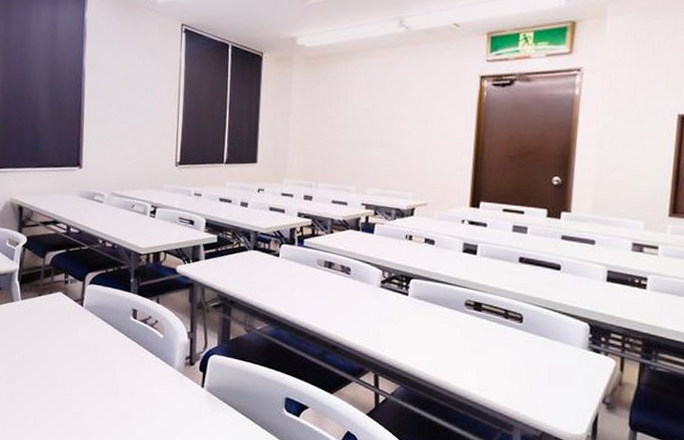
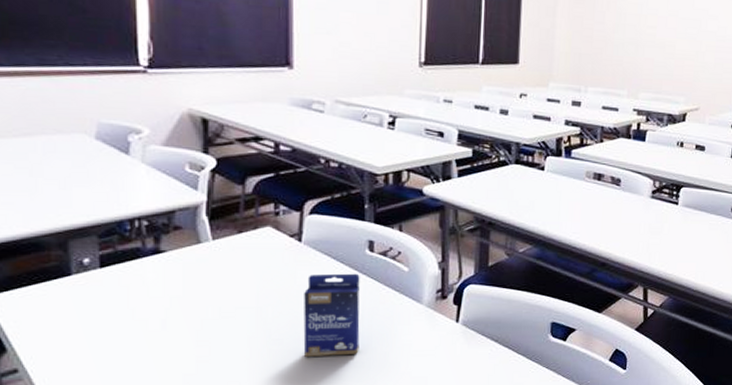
small box: none [81,334,125,406] -> present [303,273,360,357]

